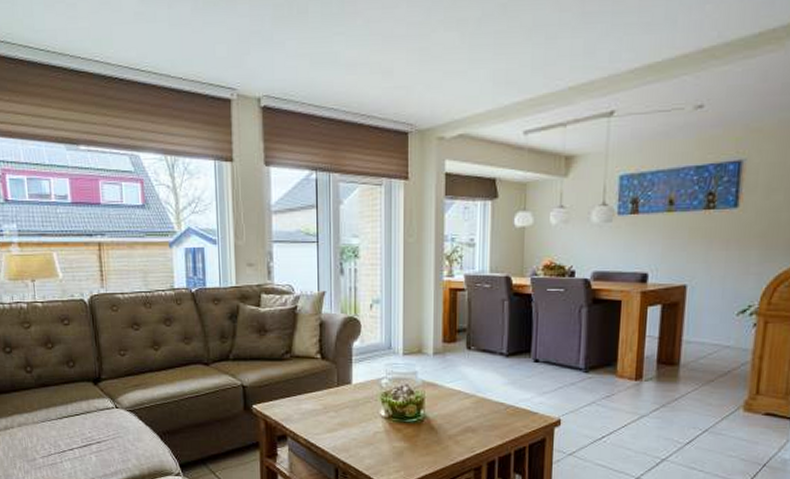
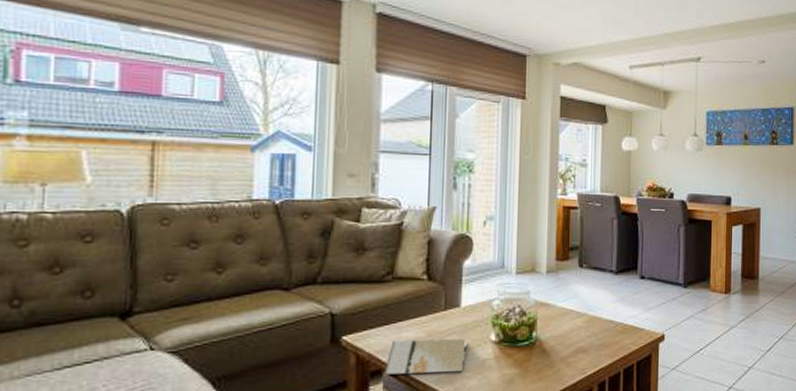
brochure: none [289,411,359,442] -> present [385,338,468,375]

